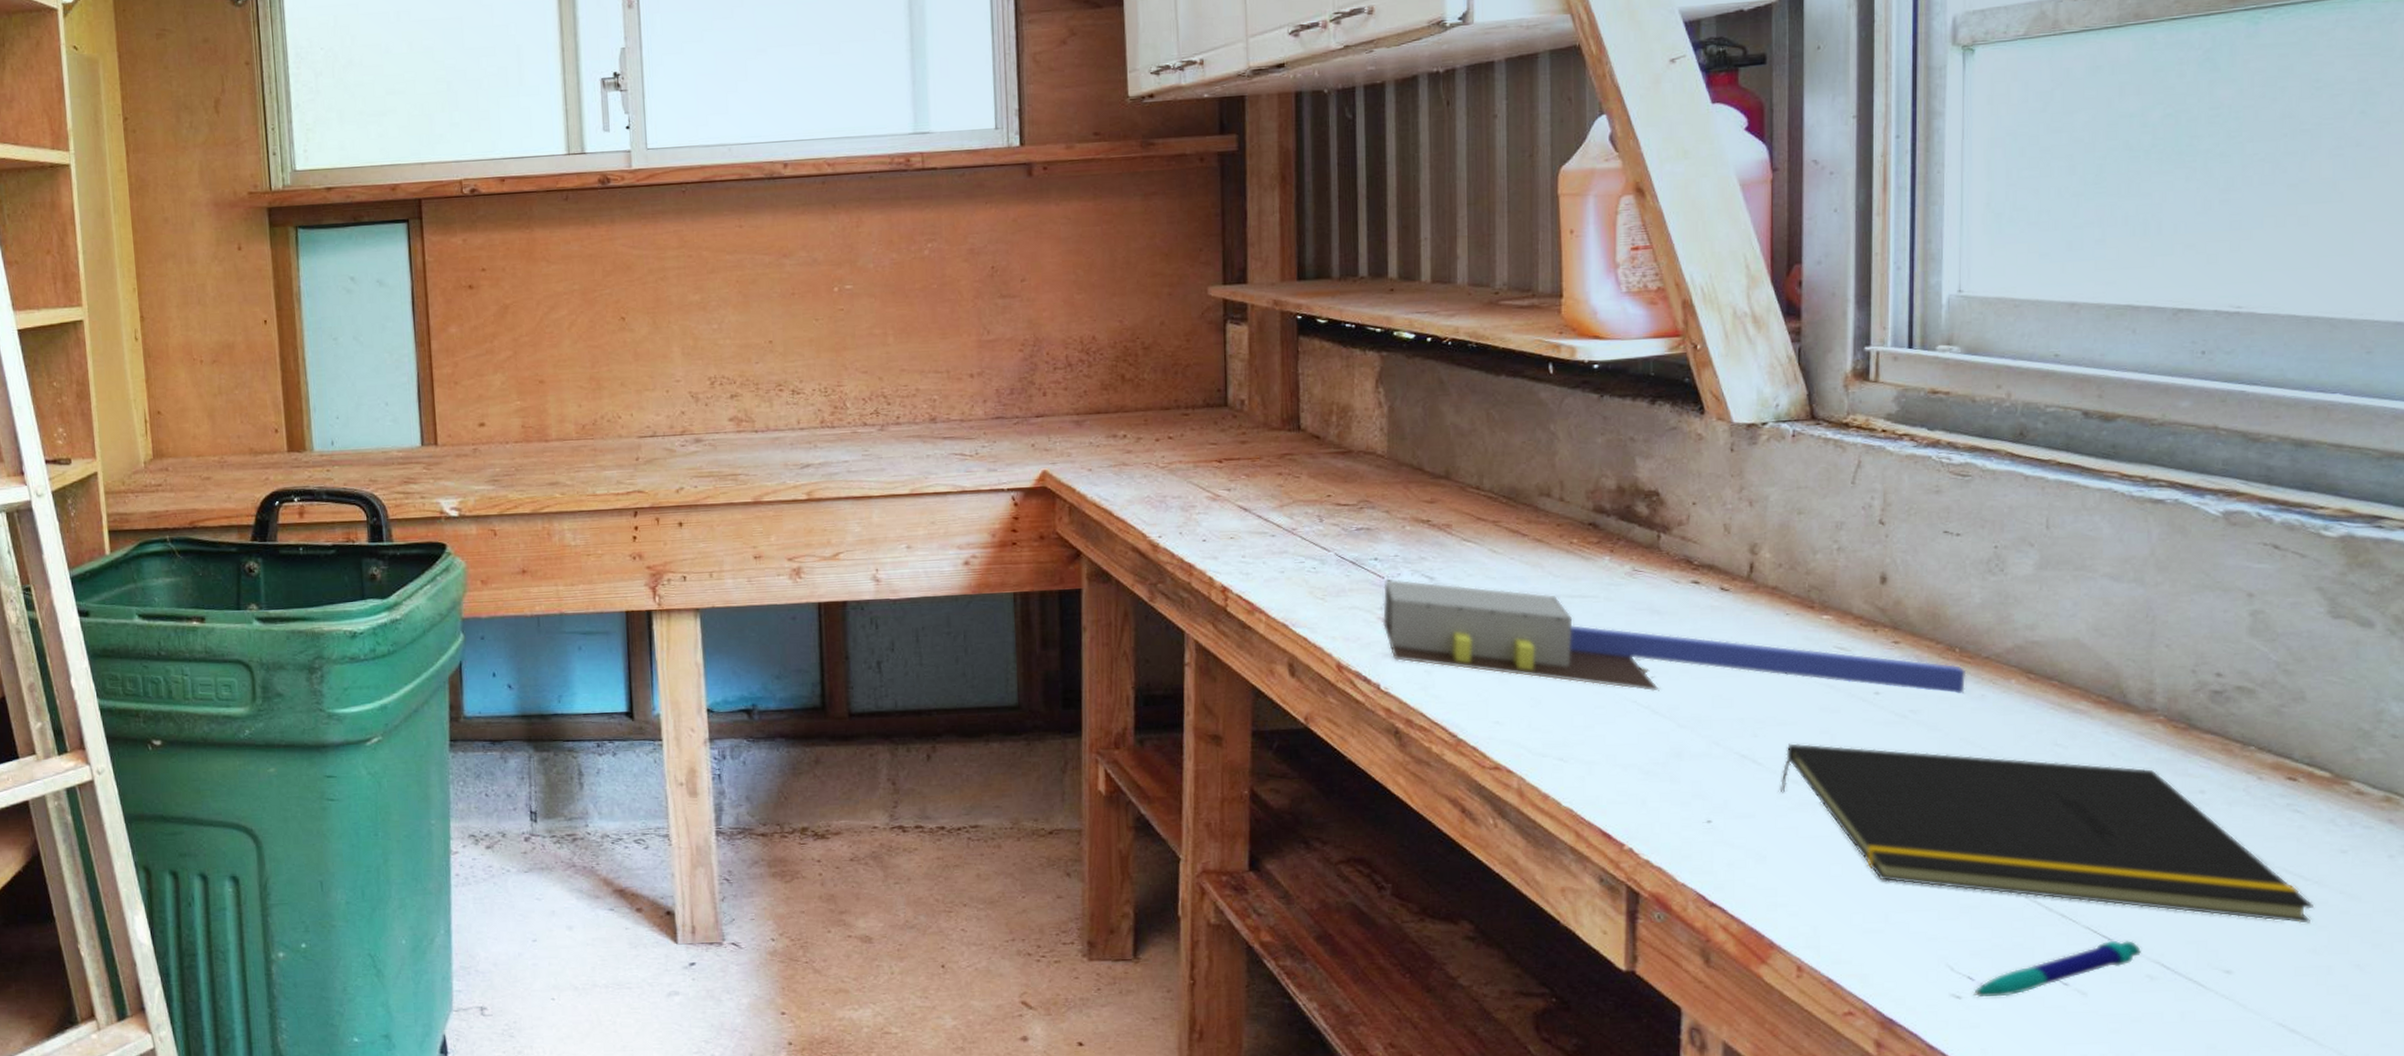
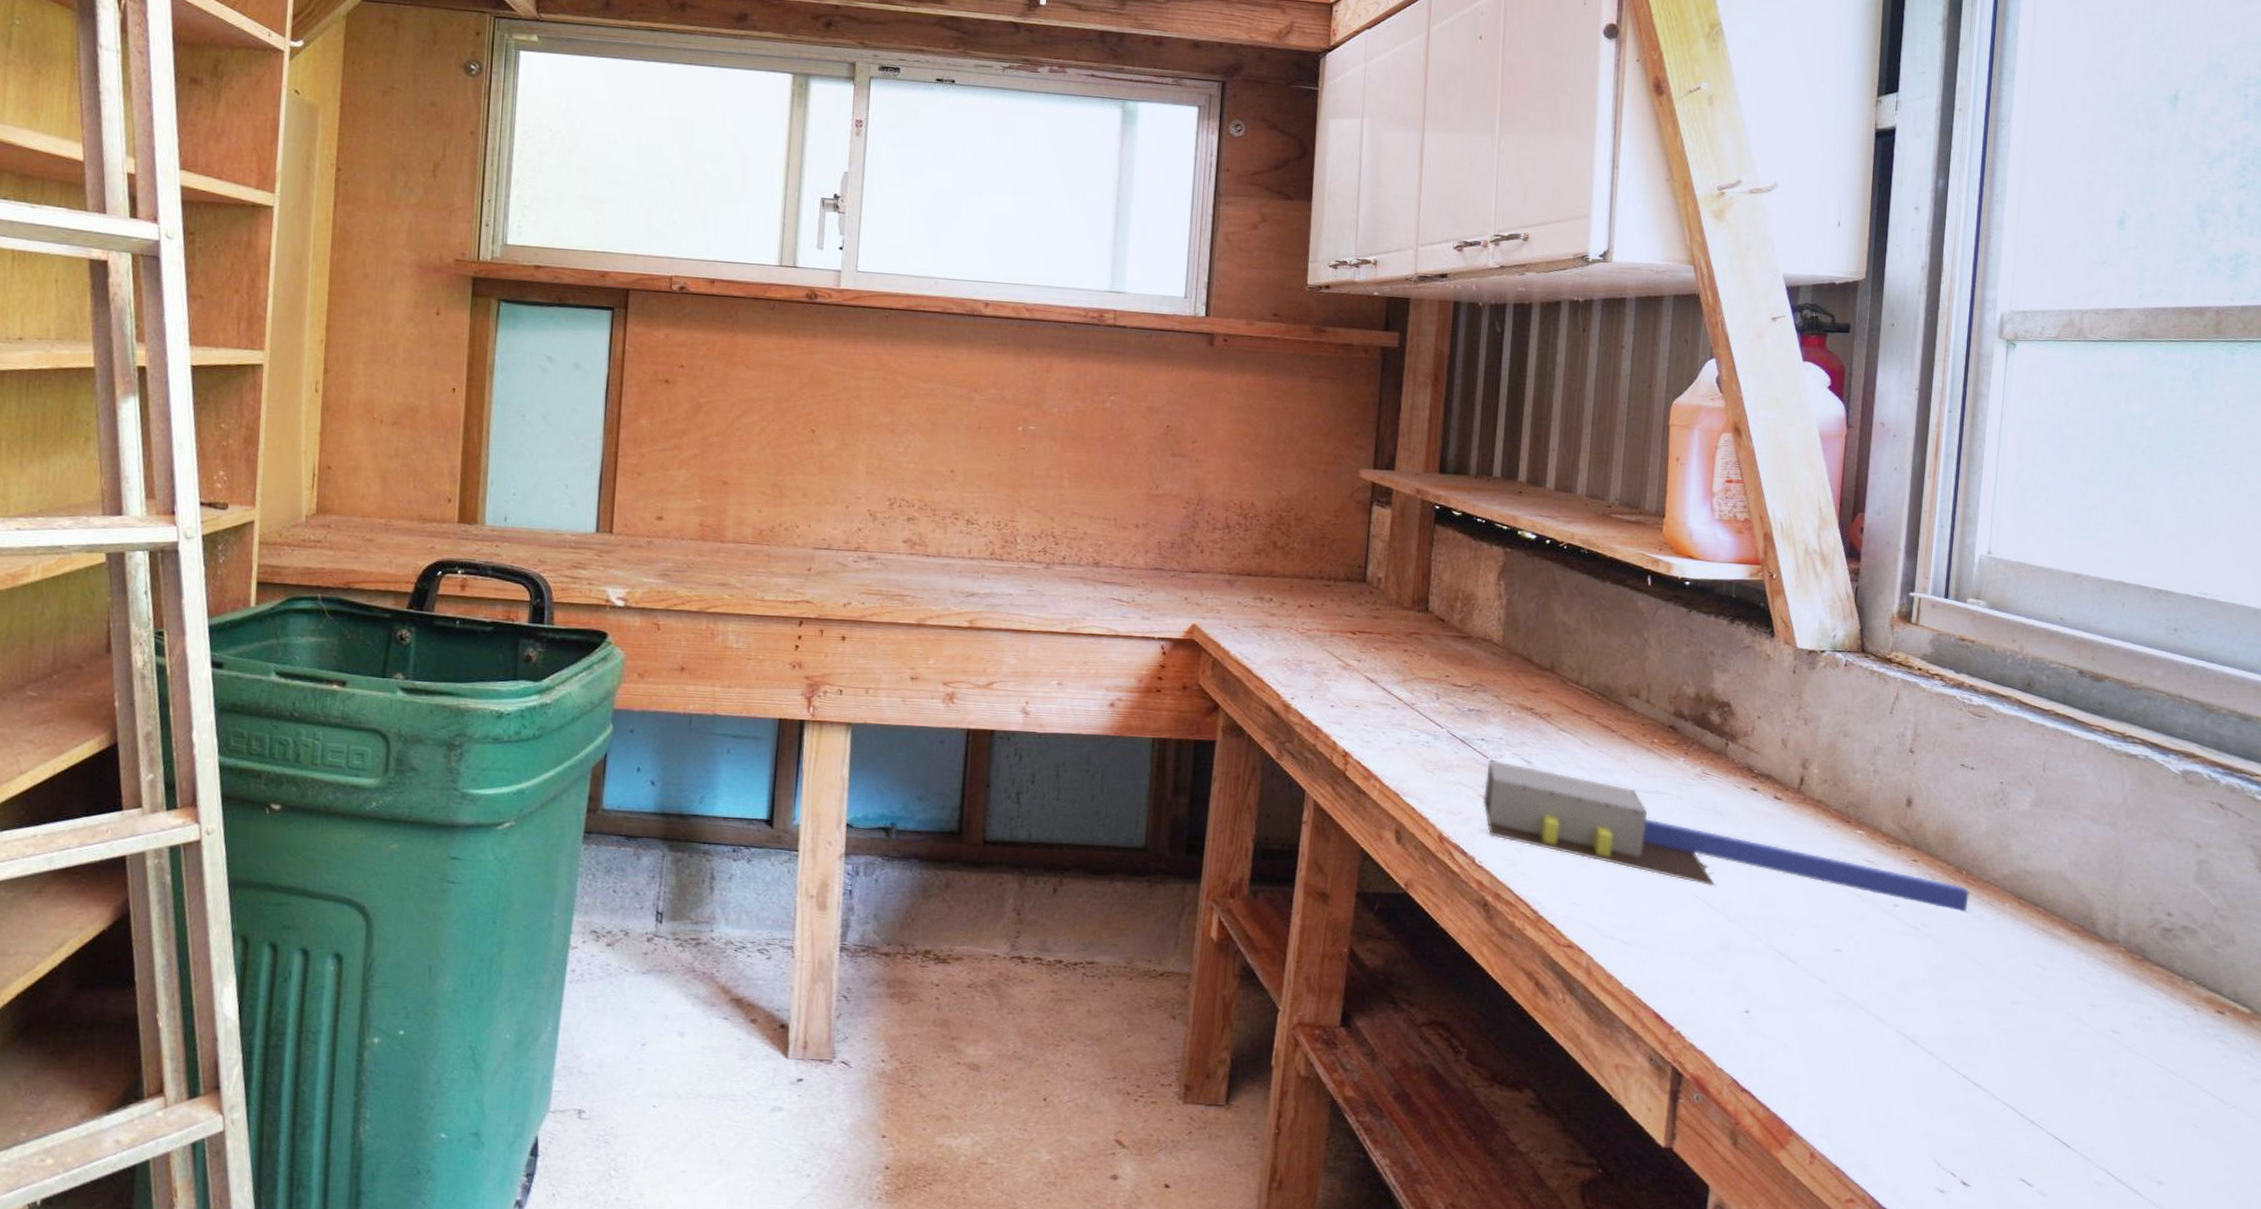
notepad: present [1779,743,2313,924] -> none [1809,945,2230,1143]
pen: present [1972,940,2141,998] -> none [1954,1147,2093,1193]

